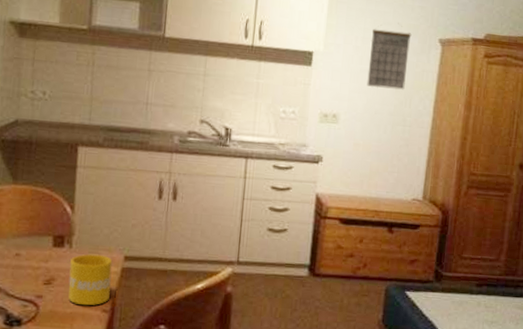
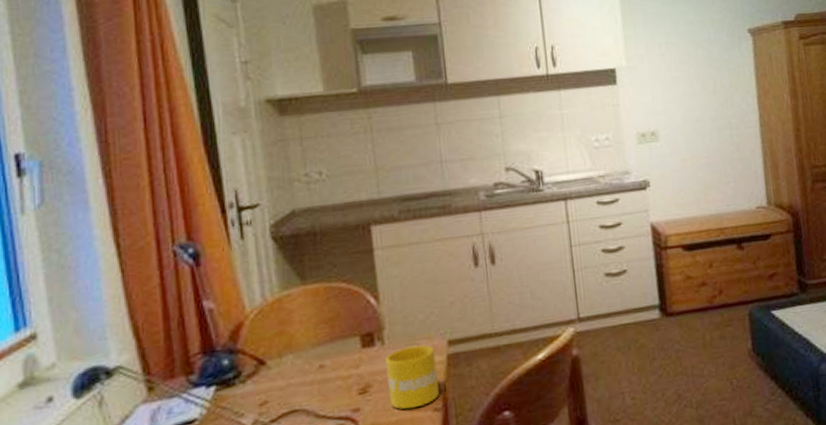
calendar: present [367,28,412,90] -> none [675,28,723,95]

